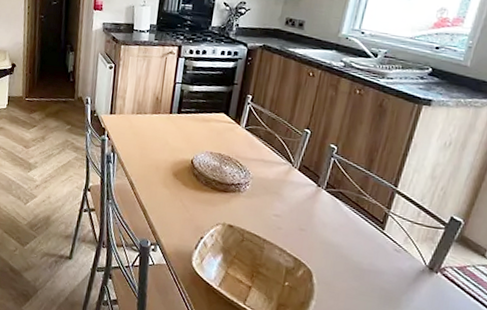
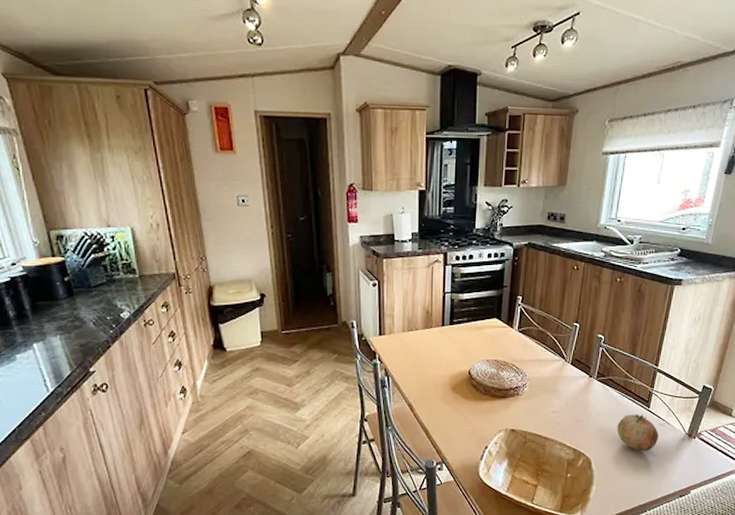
fruit: none [344,232,394,276] -> present [616,413,659,451]

